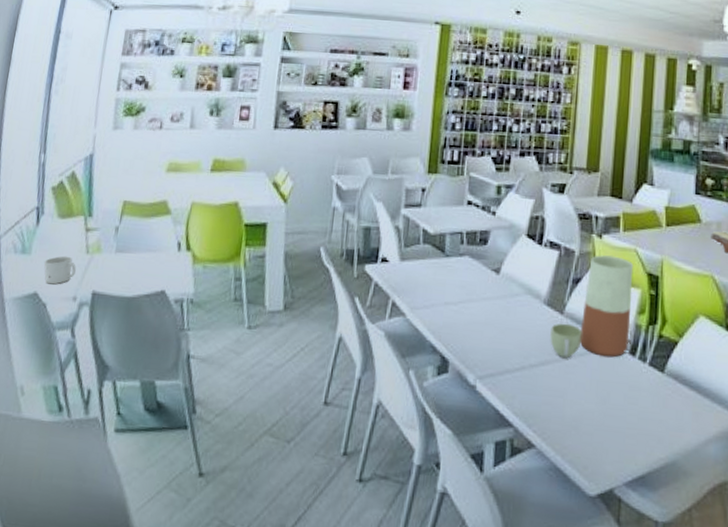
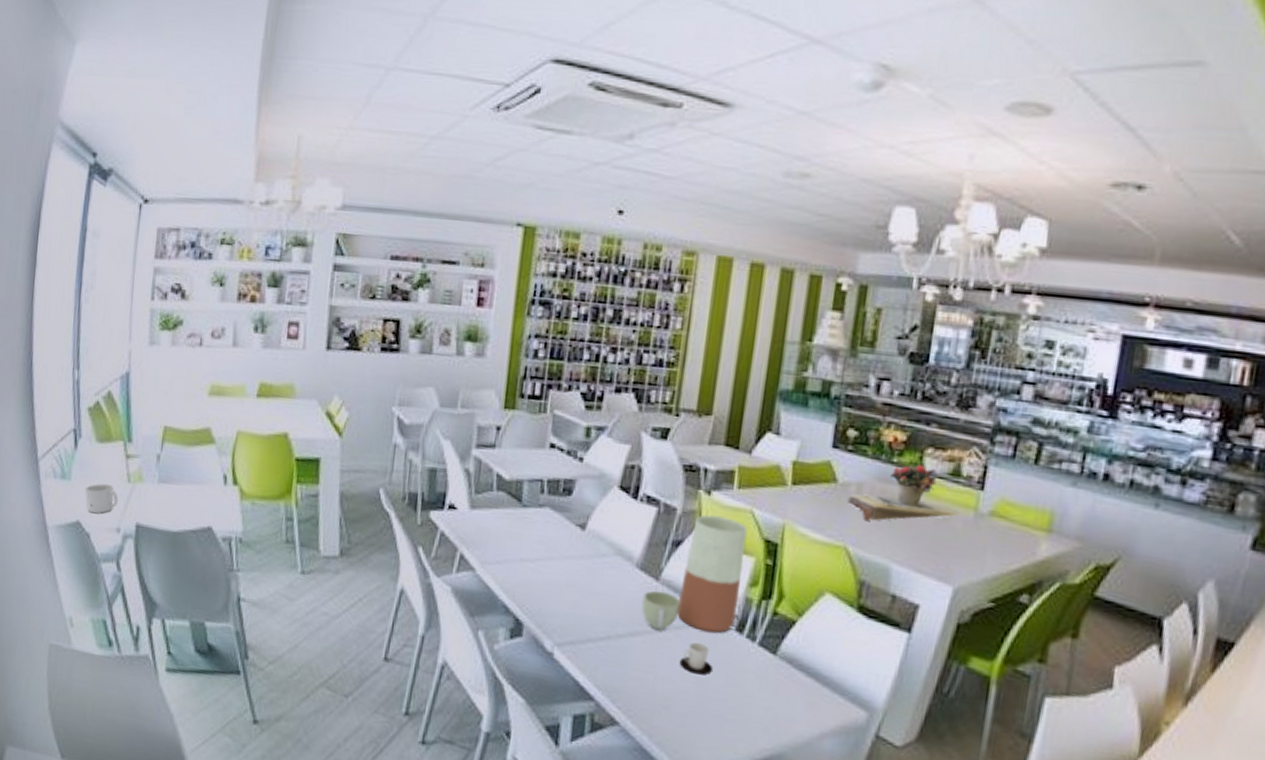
cup: none [584,367,612,396] -> present [679,642,713,675]

